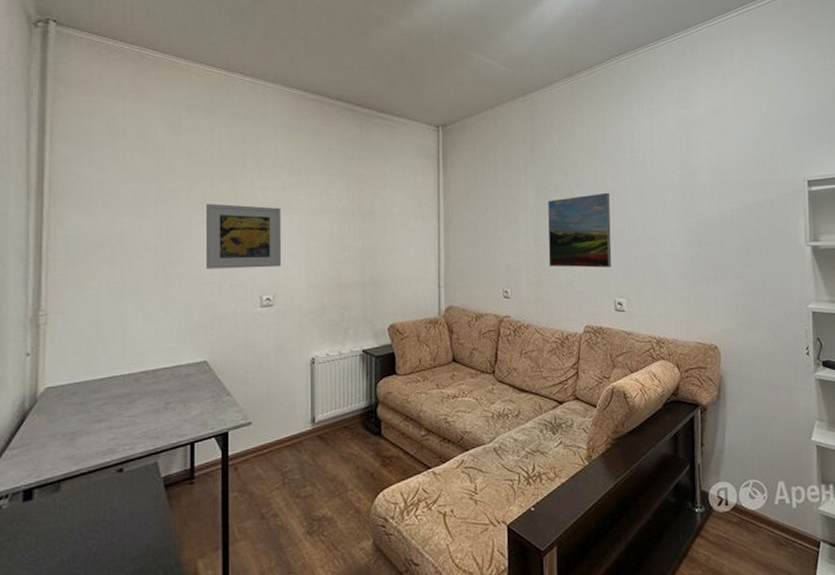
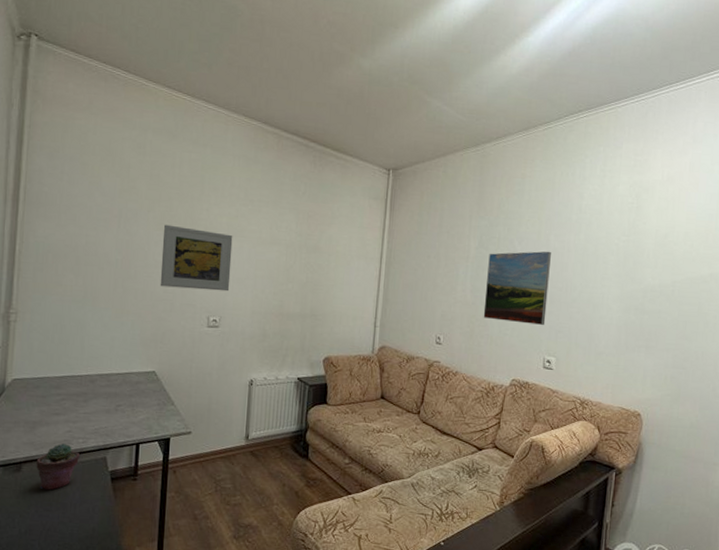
potted succulent: none [77,453,127,509] -> present [36,443,79,491]

